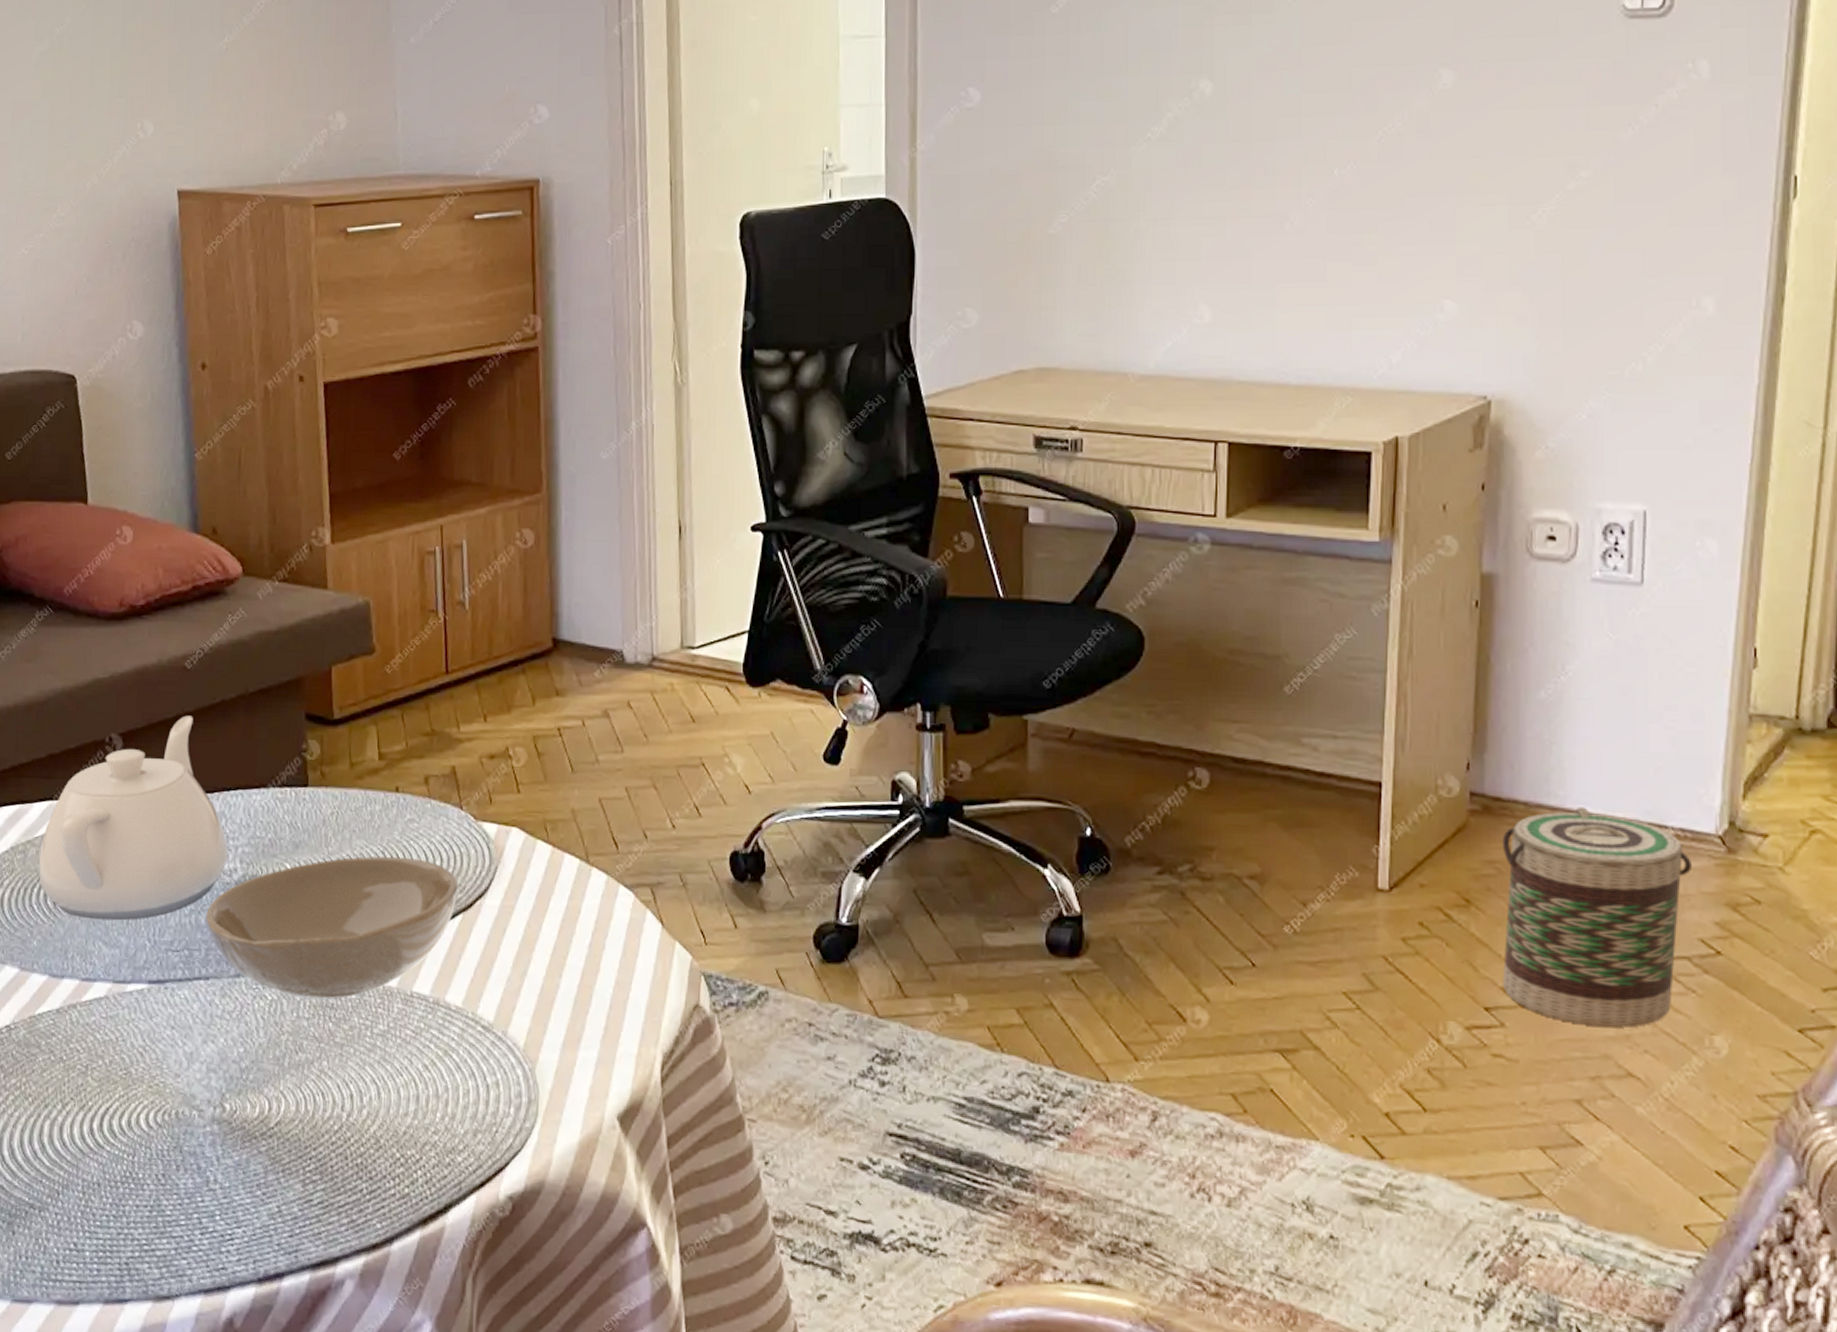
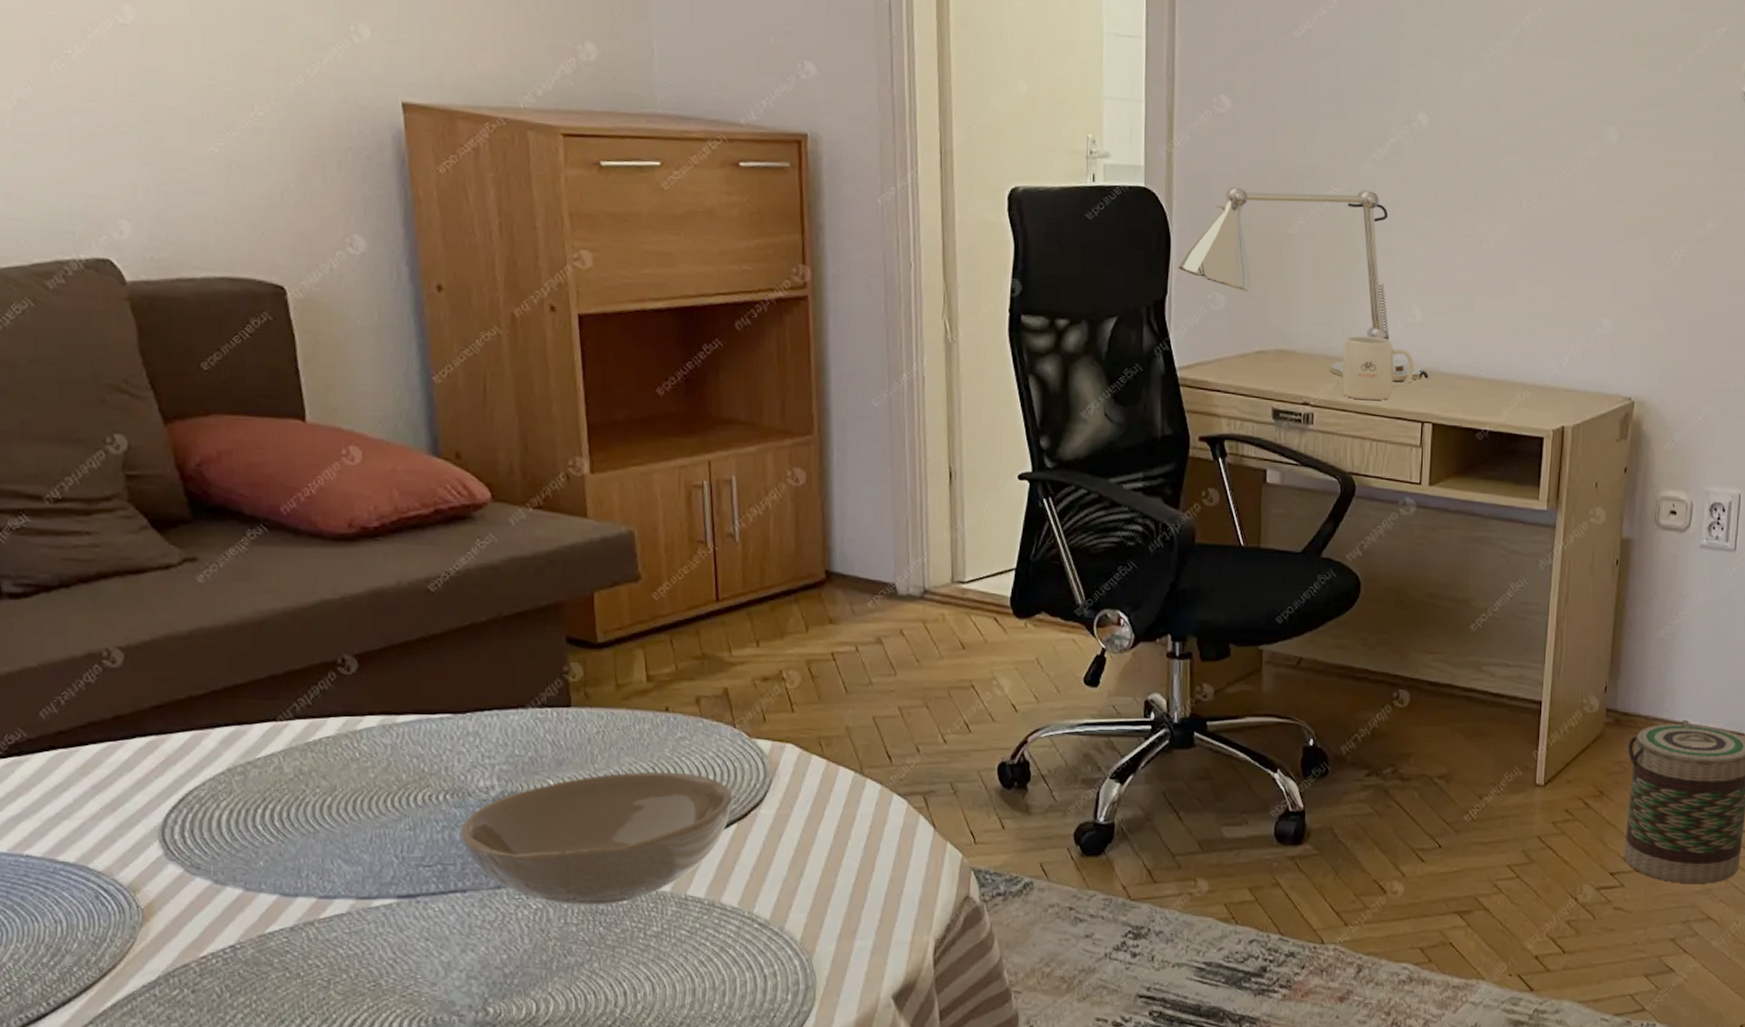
teapot: present [39,715,228,921] -> none [263,637,484,839]
desk lamp: none [922,176,1222,396] -> present [1176,186,1429,382]
mug: none [1115,344,1204,420] -> present [1342,335,1414,401]

